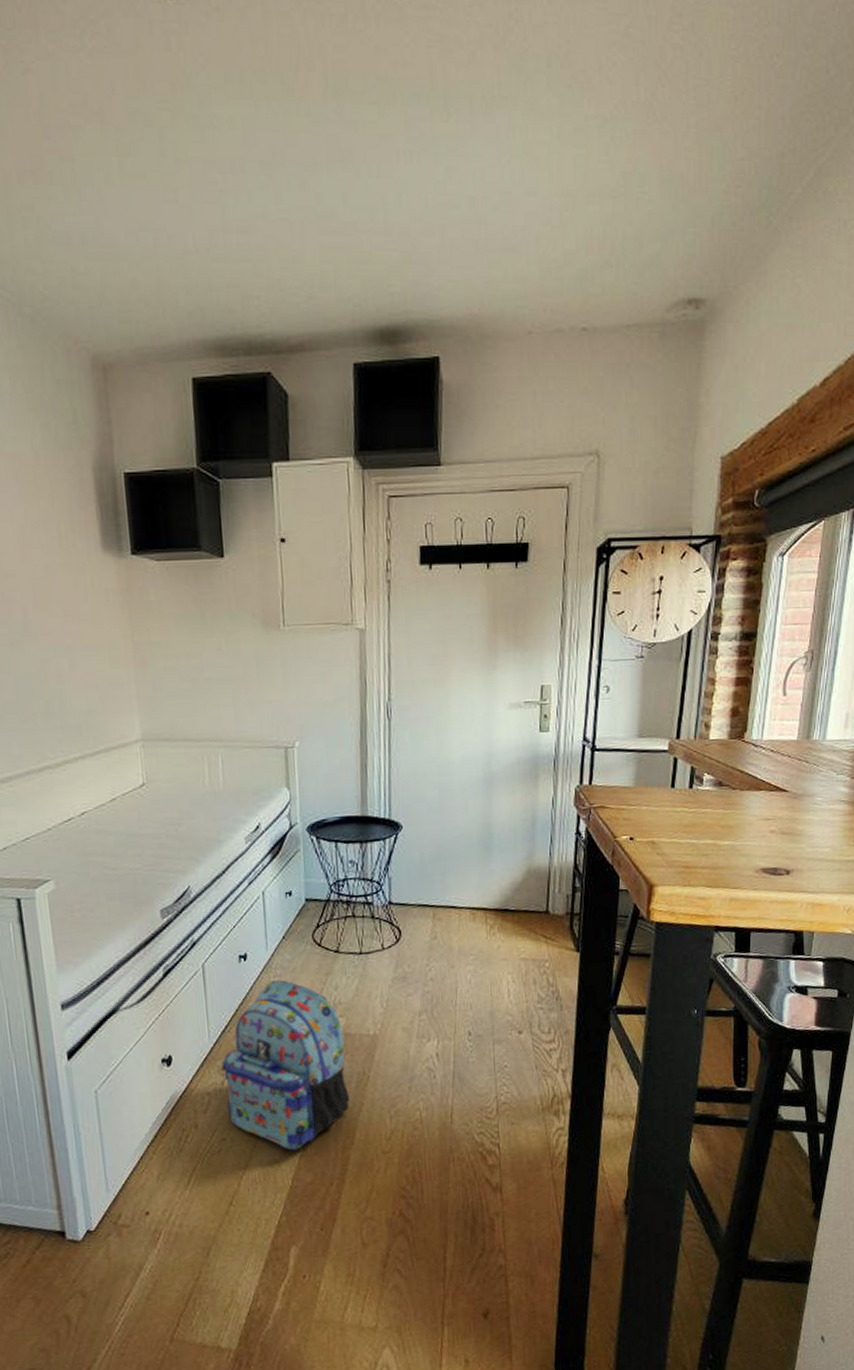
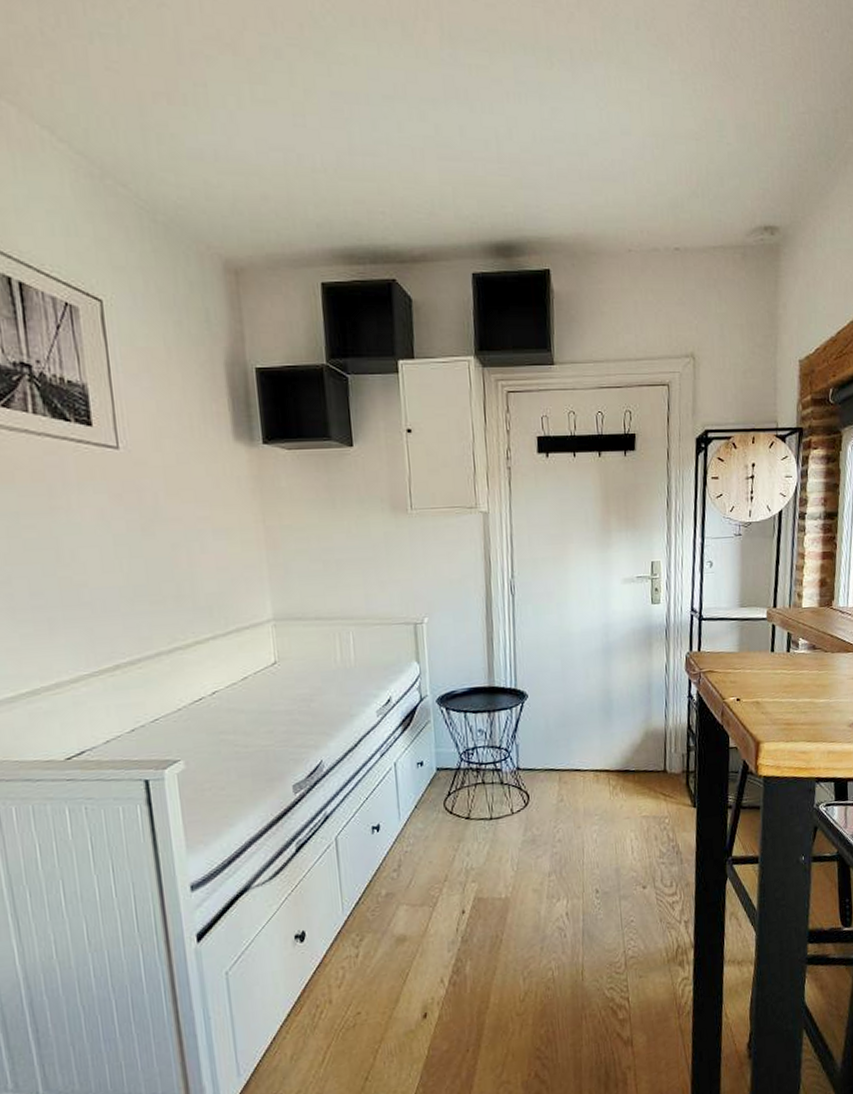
backpack: present [220,980,351,1151] -> none [354,848,484,1020]

